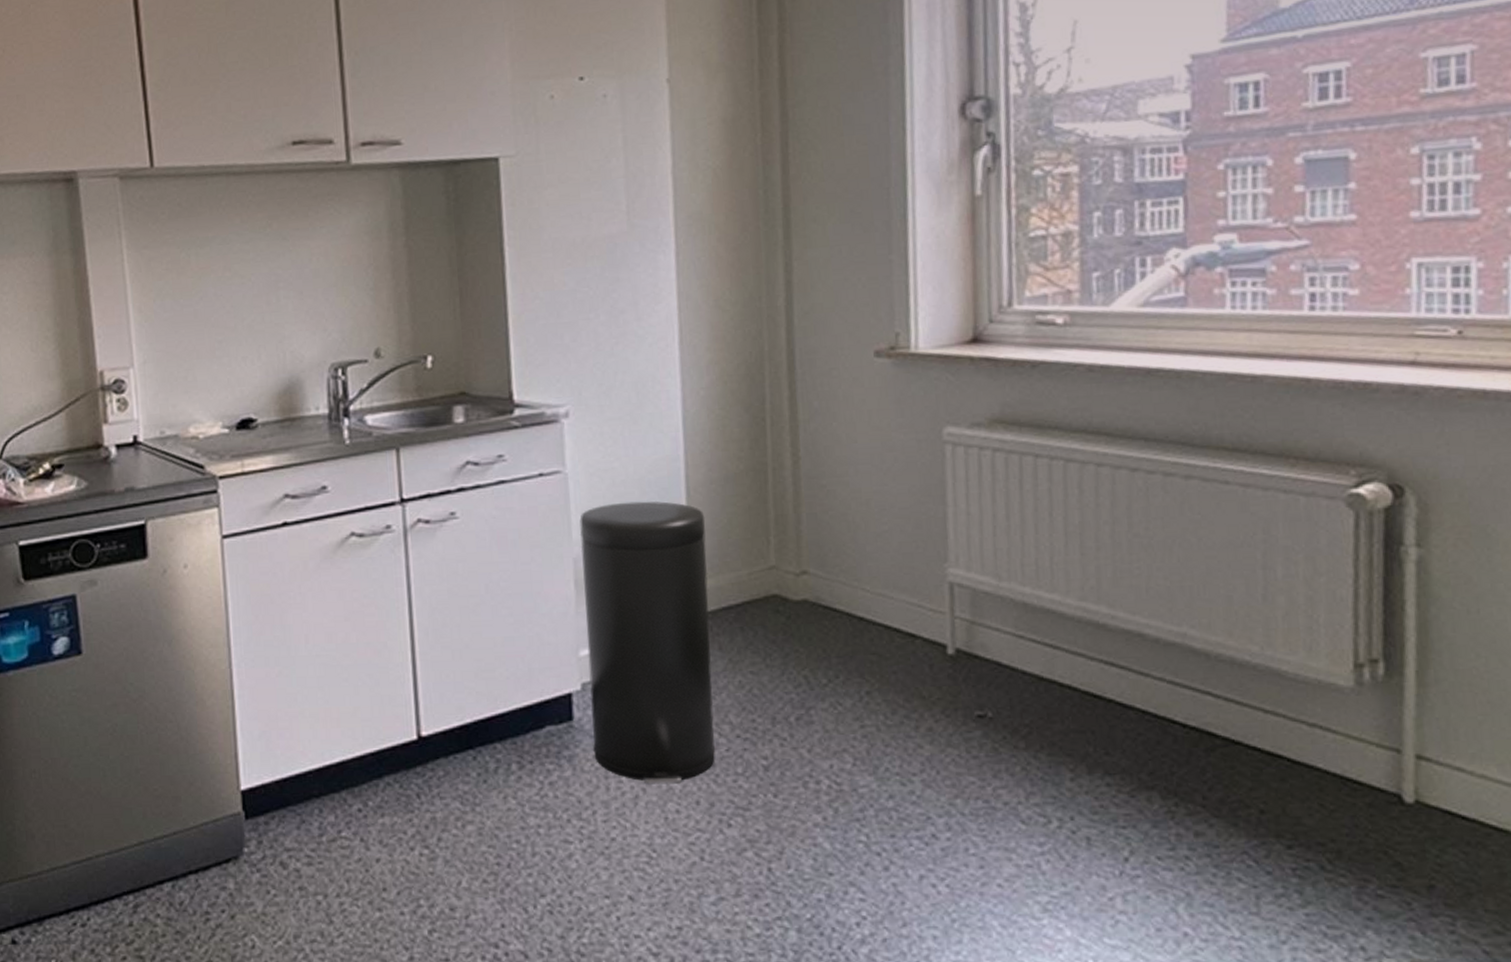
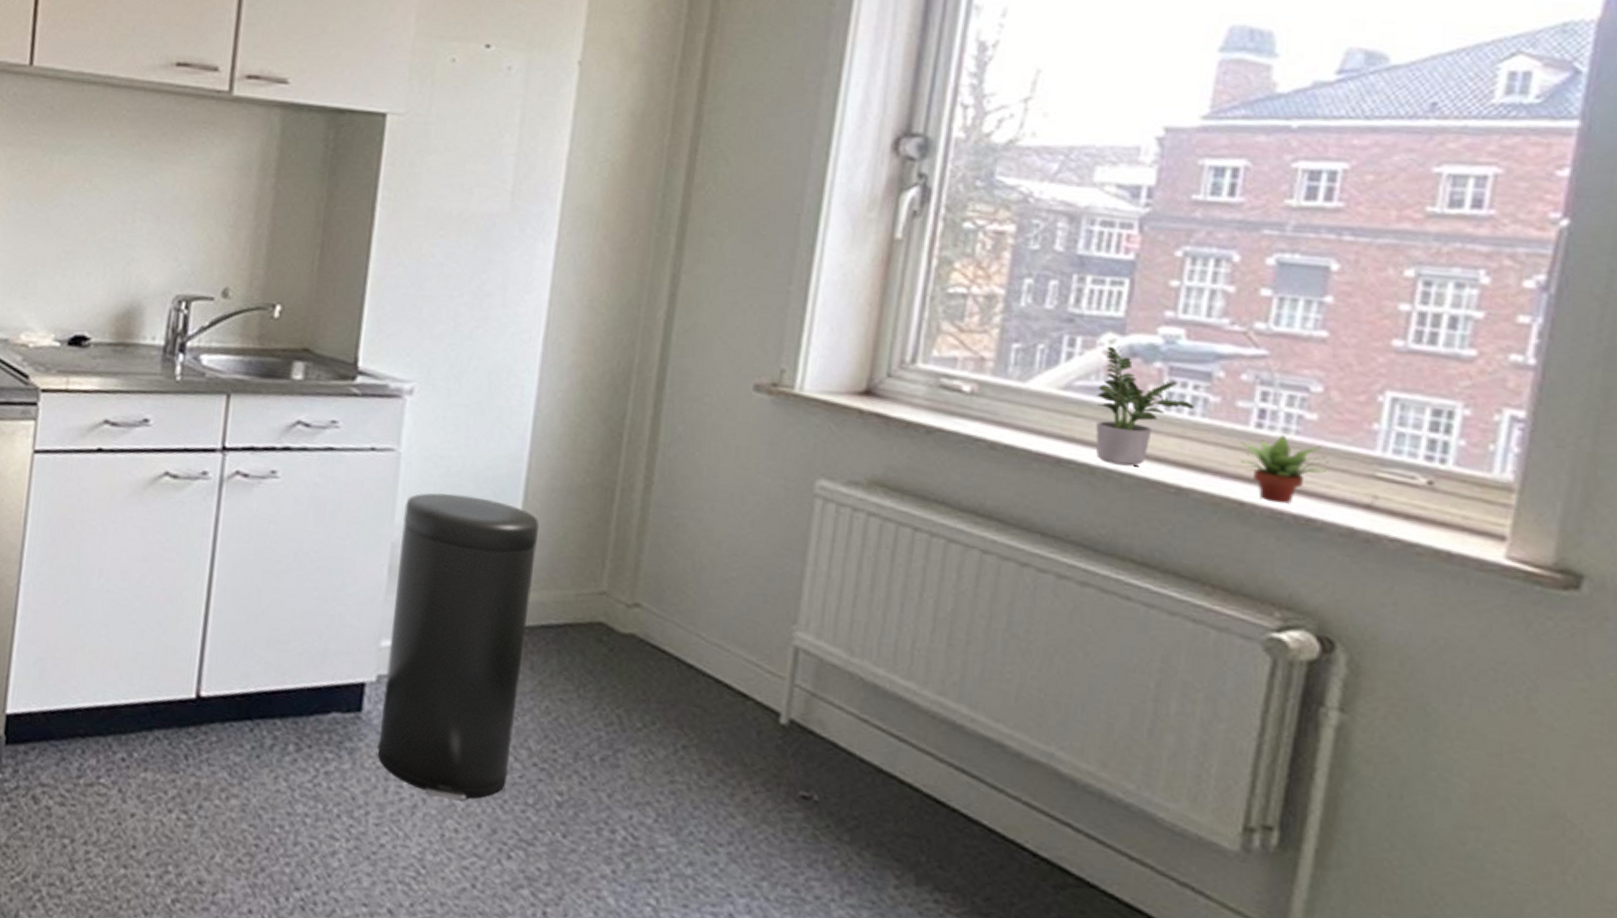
potted plant: none [1172,258,1255,366] -> present [1095,345,1194,467]
succulent plant: none [1299,313,1374,375] -> present [1240,435,1329,505]

